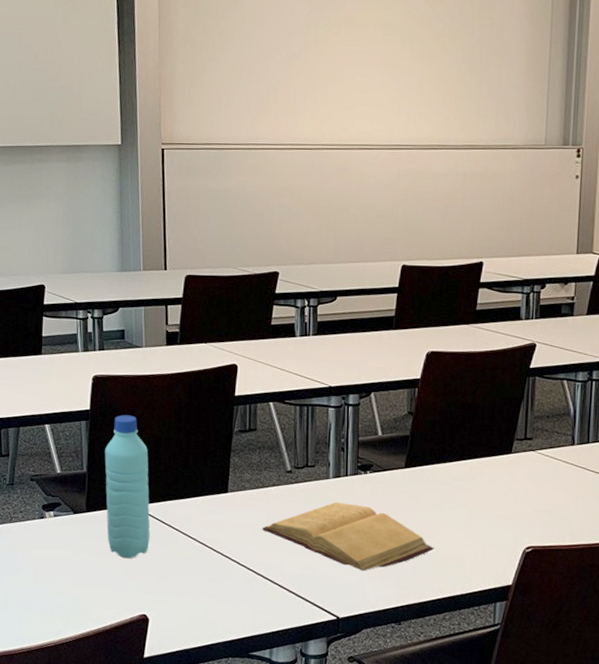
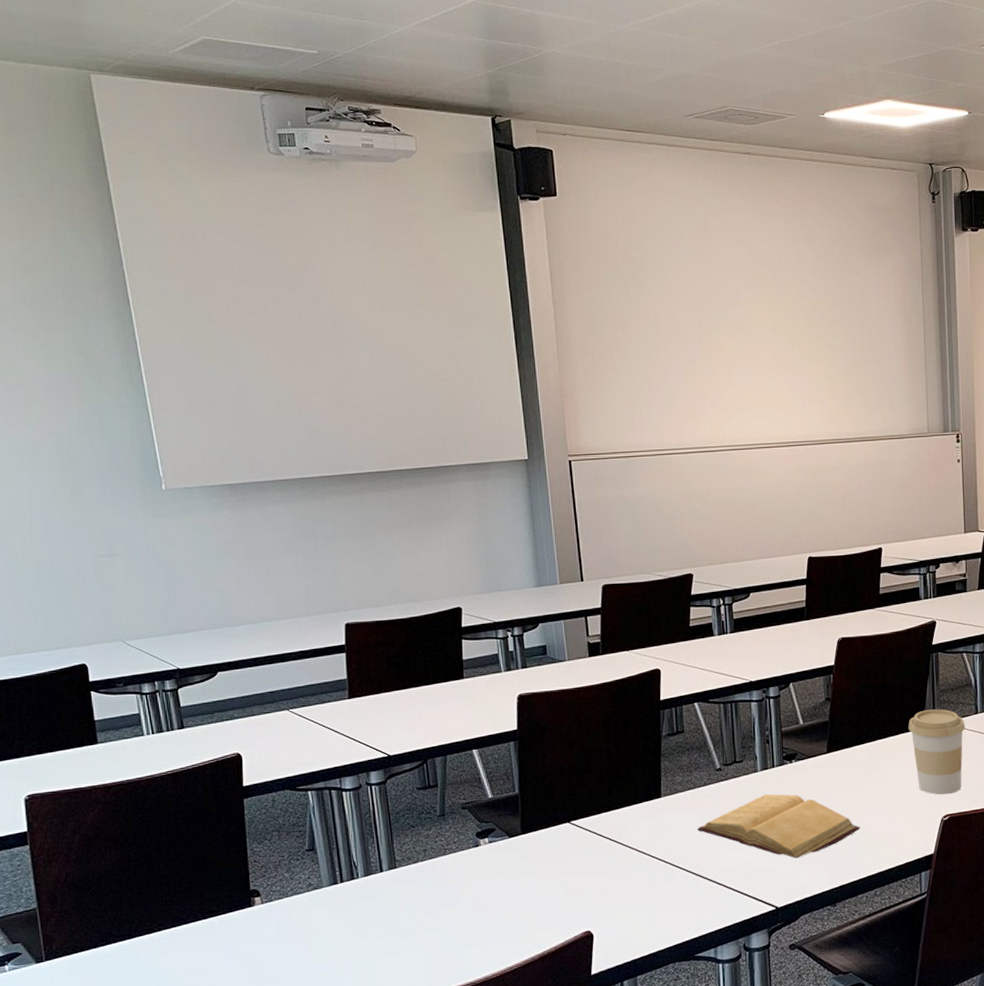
water bottle: present [105,415,150,559] -> none [536,731,588,877]
coffee cup: none [495,435,559,526] -> present [908,709,966,795]

